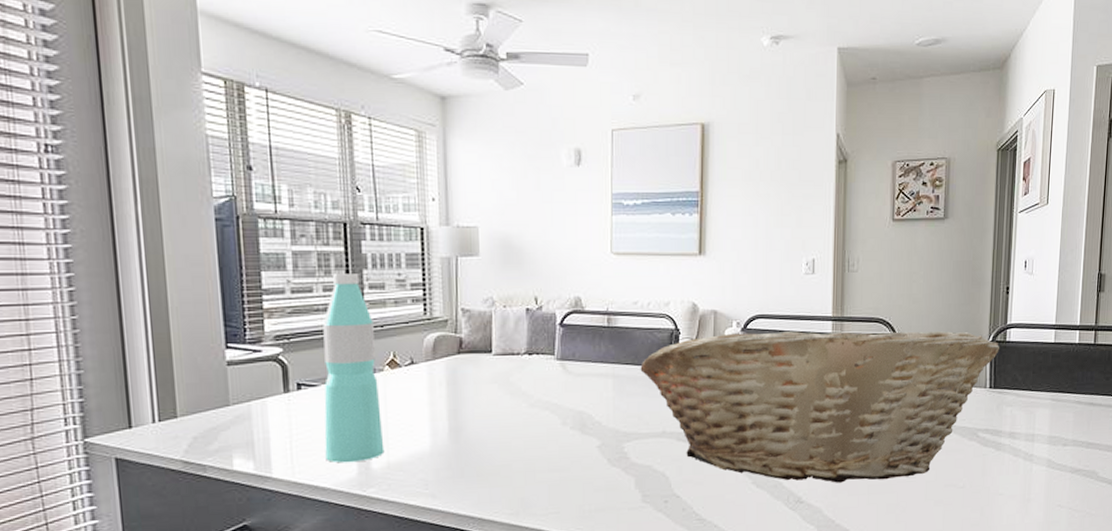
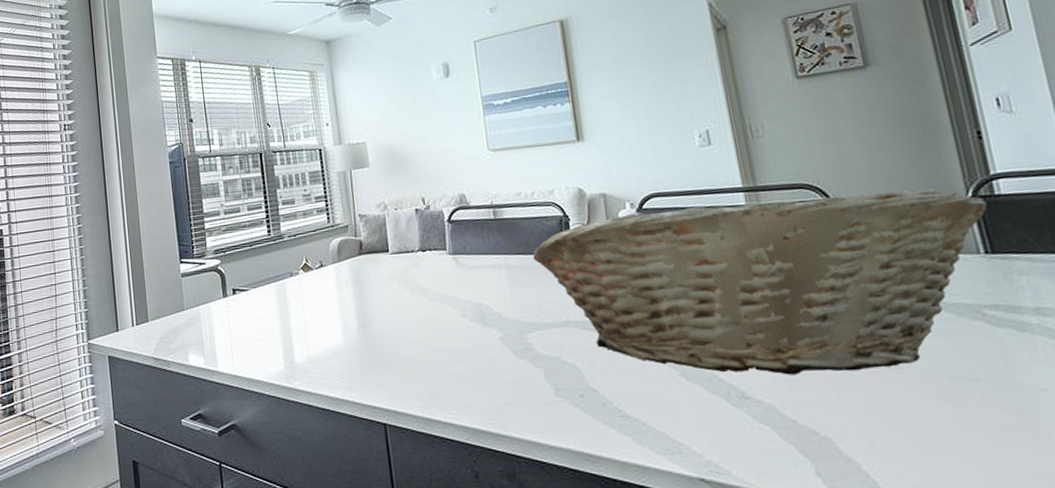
water bottle: present [323,274,385,463] -> none [249,193,305,358]

